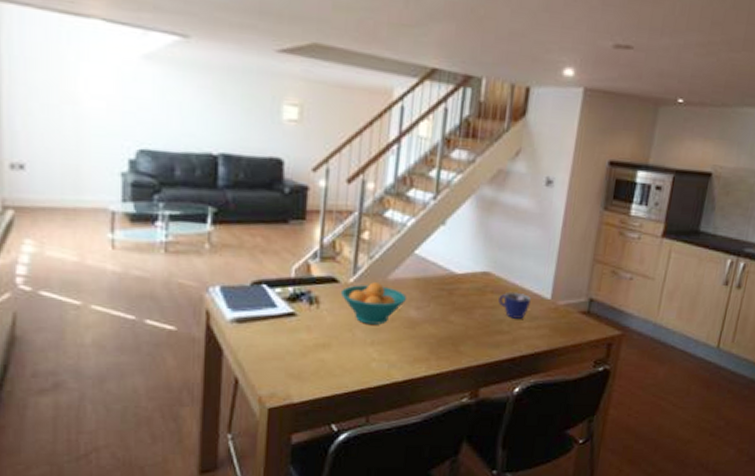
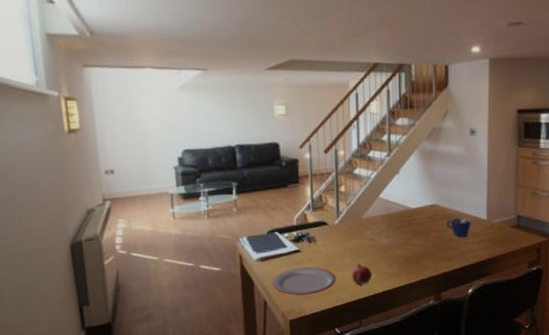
plate: none [250,336,341,375] -> present [272,266,336,295]
fruit bowl: present [340,282,408,325] -> none [329,222,378,253]
fruit: none [363,340,392,369] -> present [352,263,373,285]

